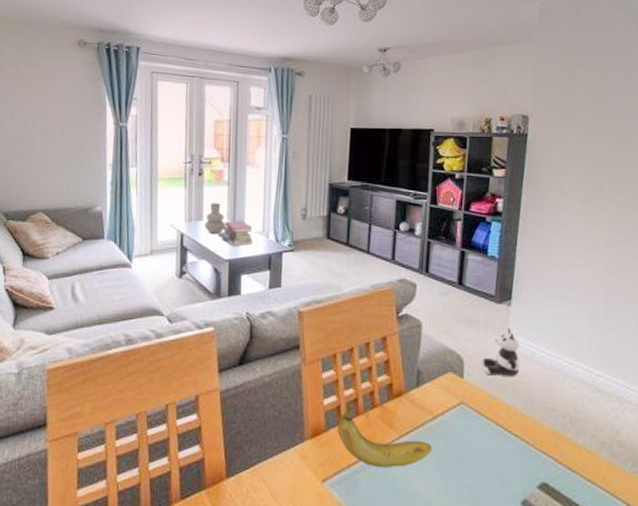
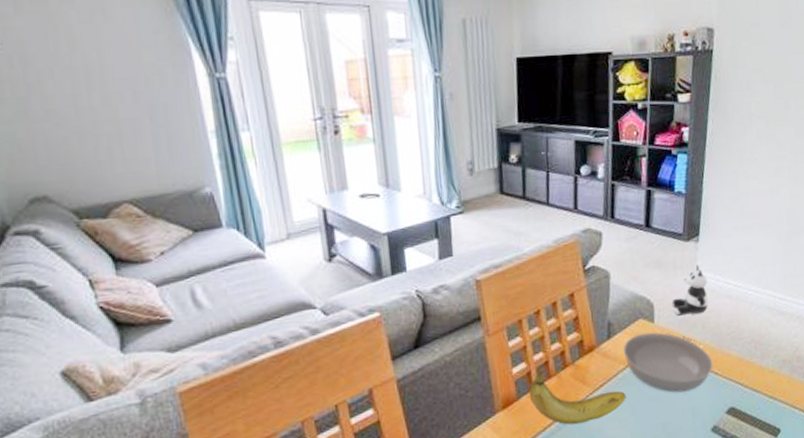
vase: present [205,203,225,234] -> none [351,166,377,204]
books: present [217,220,253,247] -> none [369,184,413,217]
bowl: none [431,387,524,456] -> present [623,332,713,393]

